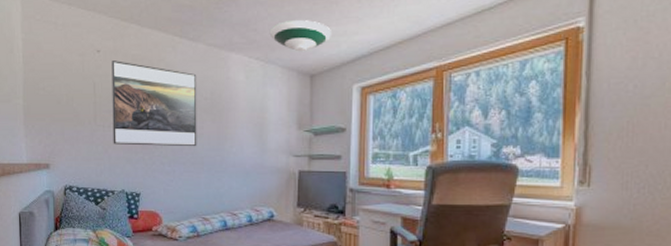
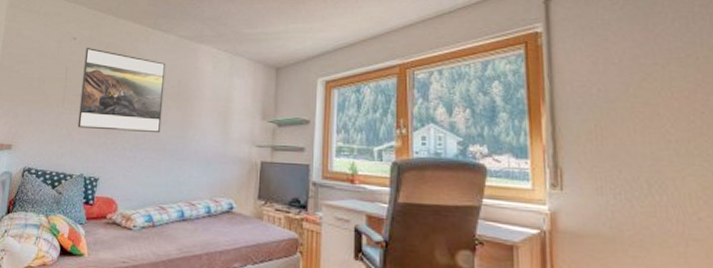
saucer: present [269,20,331,52] -> none [238,17,297,46]

